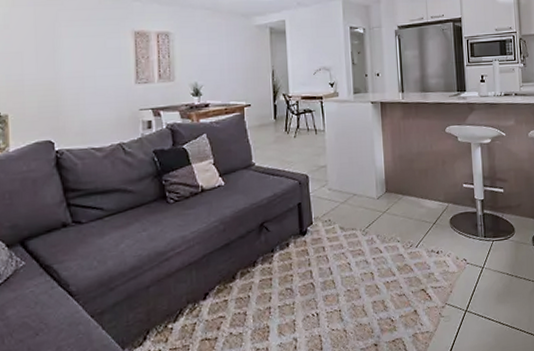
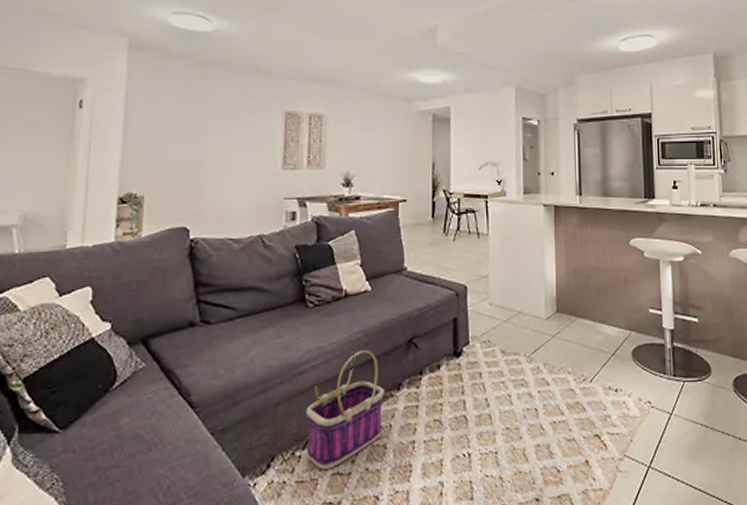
basket: none [174,235,242,337] -> present [305,350,384,470]

